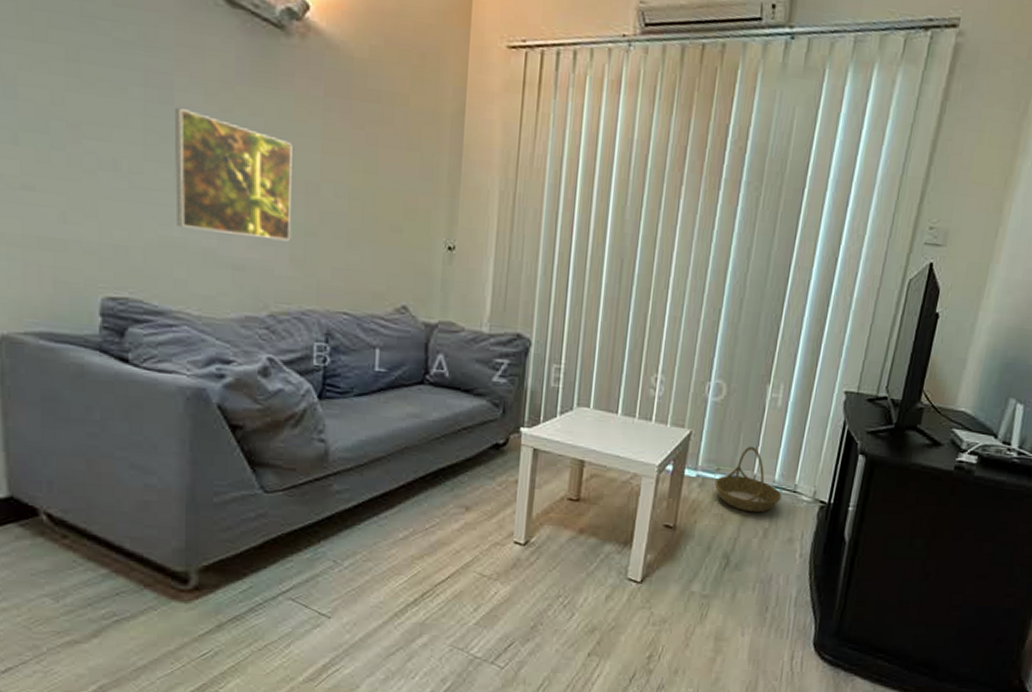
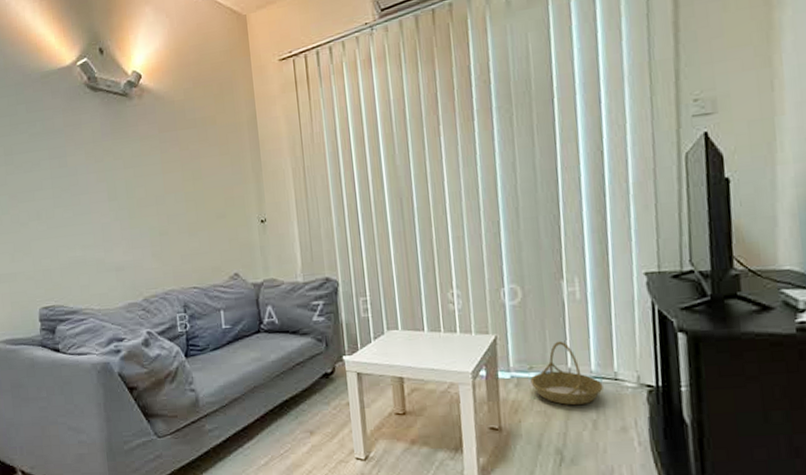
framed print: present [175,108,292,242] -> none [69,167,150,248]

